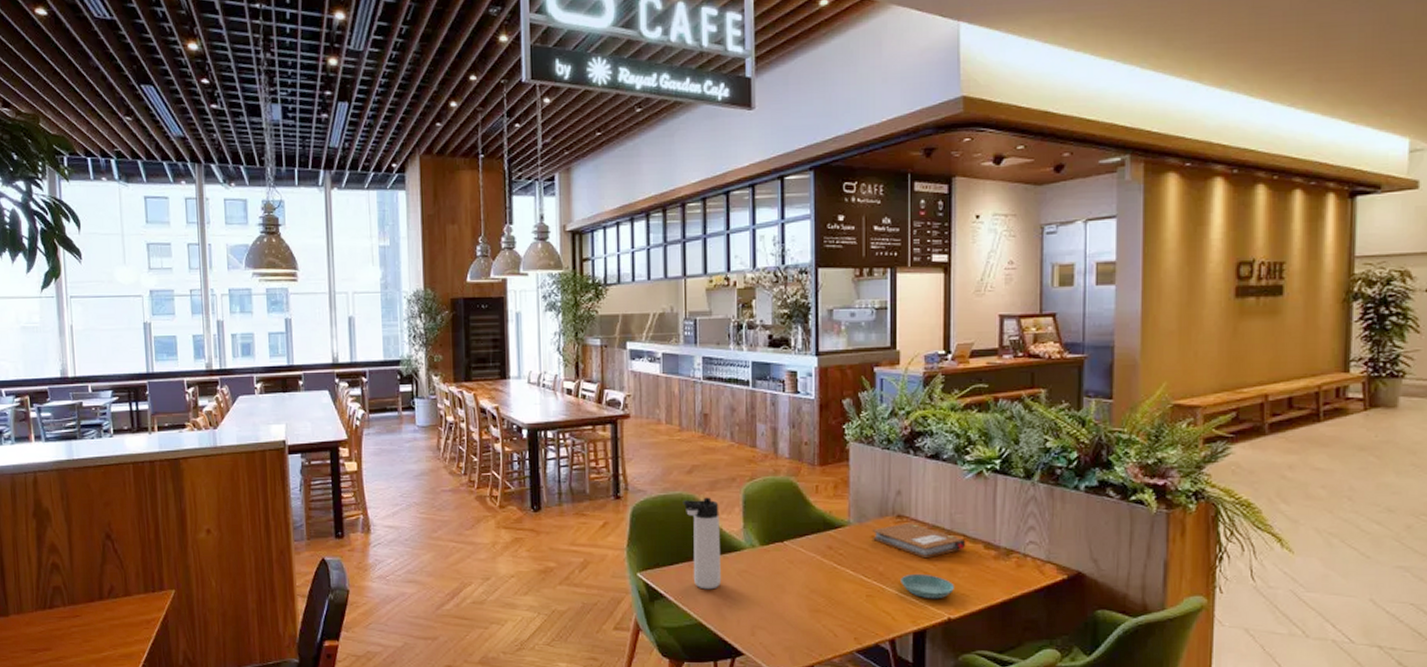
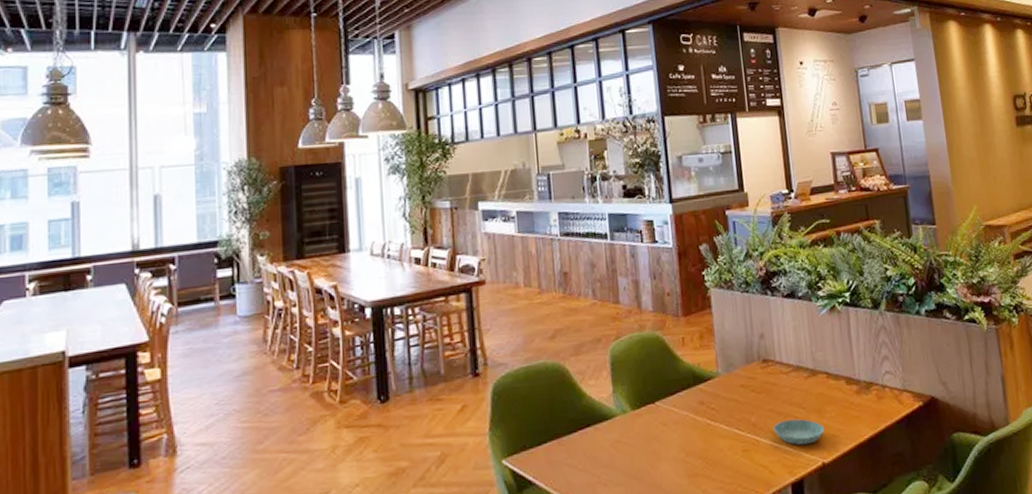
thermos bottle: present [683,497,722,590] -> none [547,363,595,469]
notebook: present [871,522,966,559] -> none [740,366,830,403]

